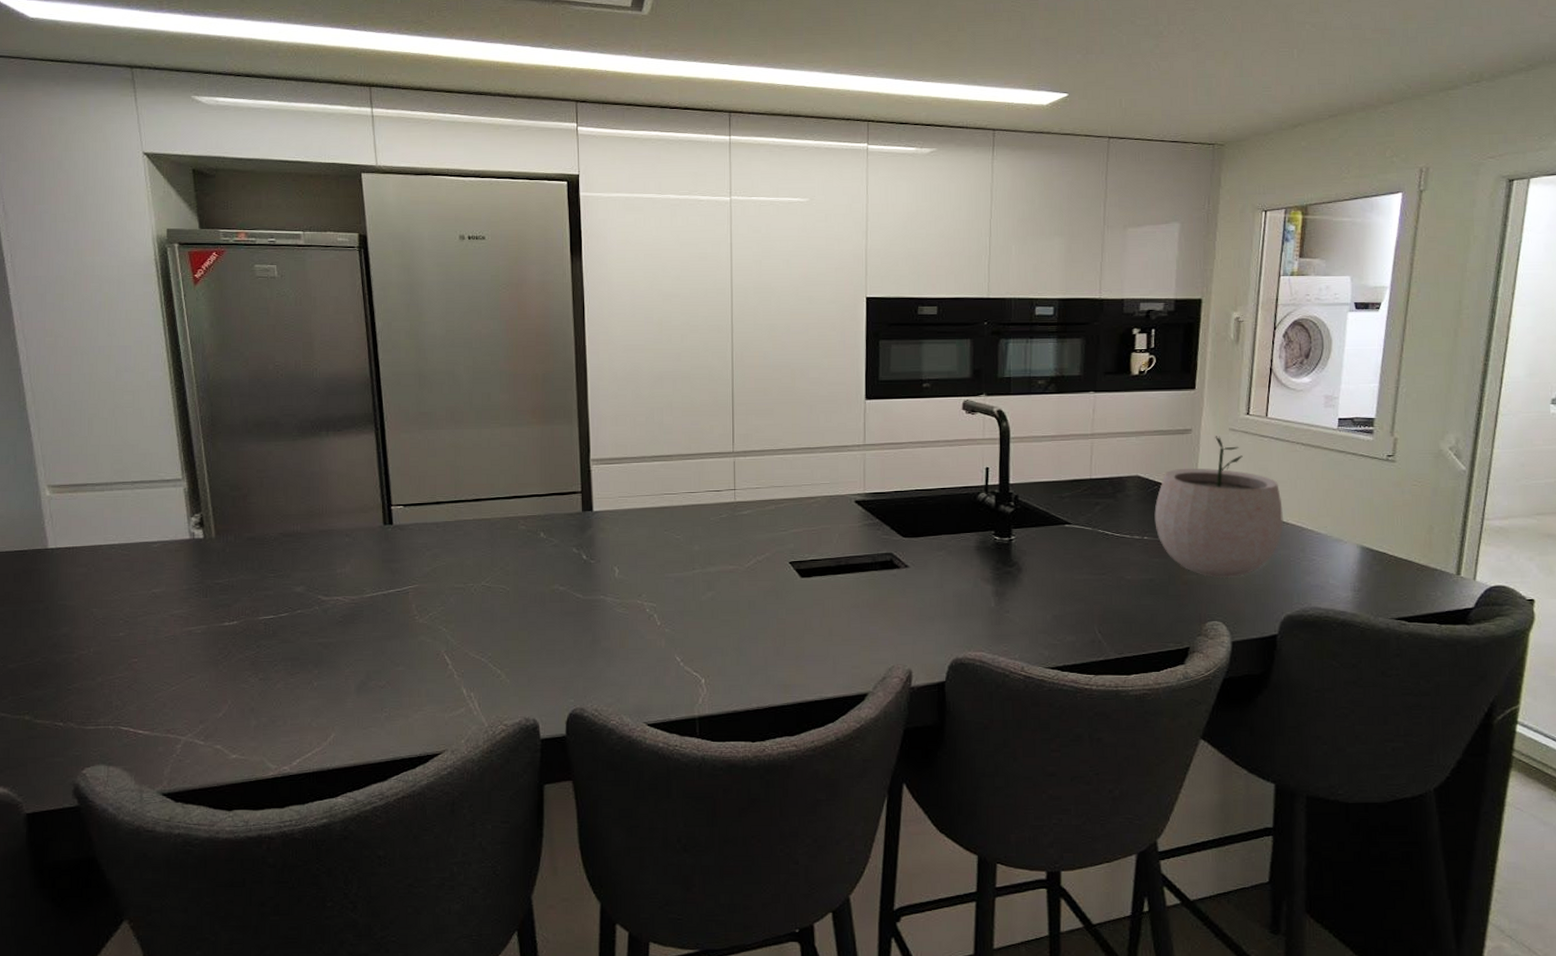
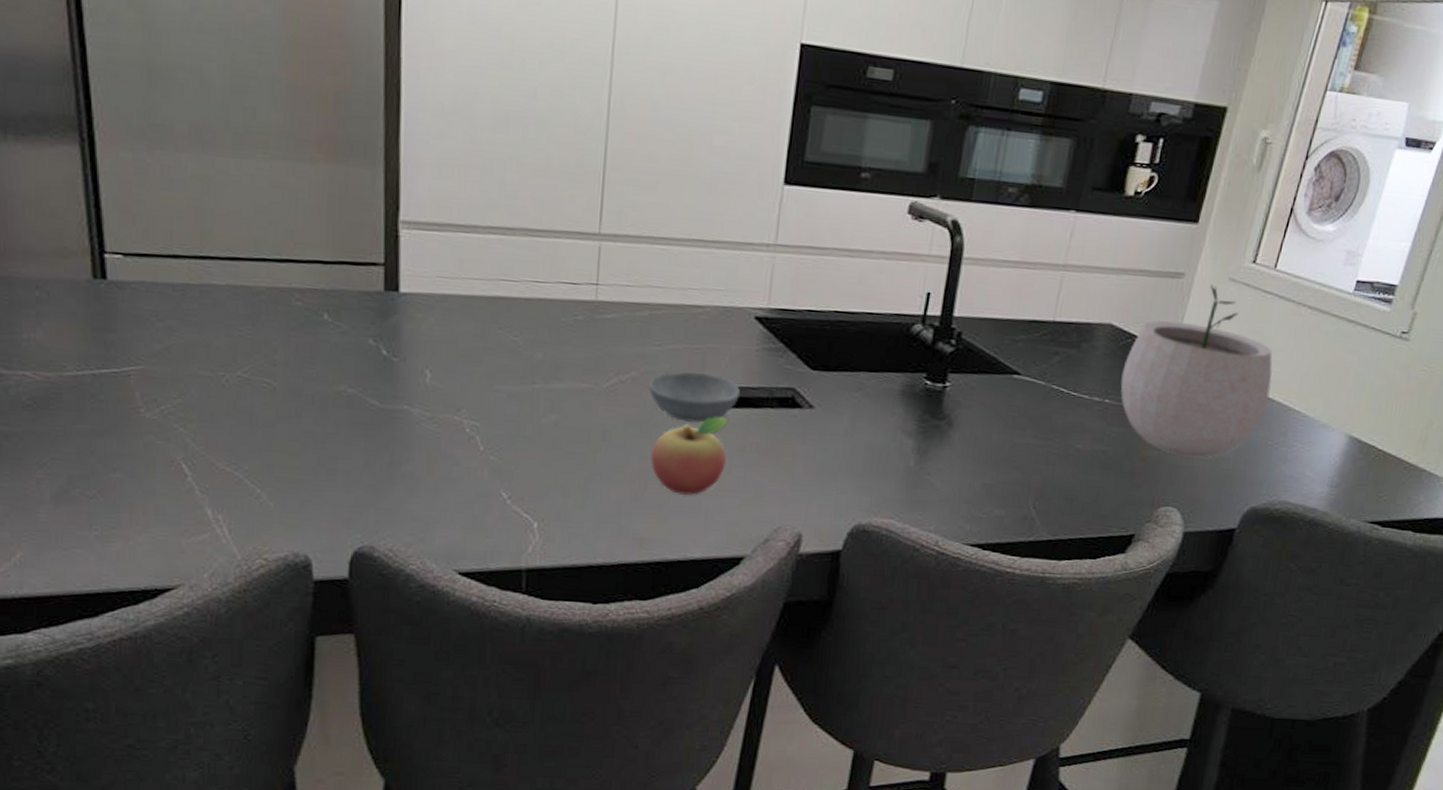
bowl: none [780,548,850,588] -> present [649,371,740,423]
fruit: none [787,581,845,646] -> present [651,416,728,495]

